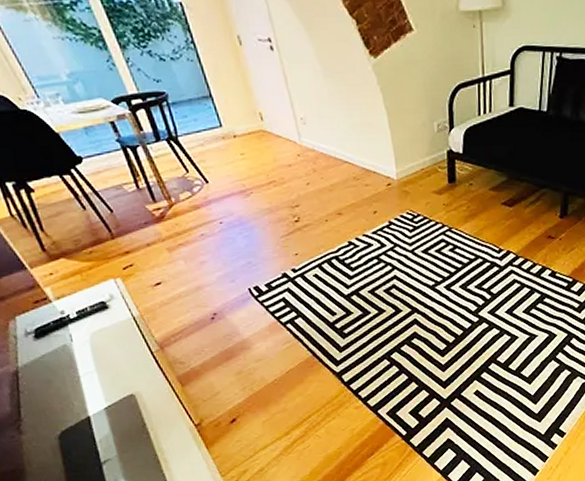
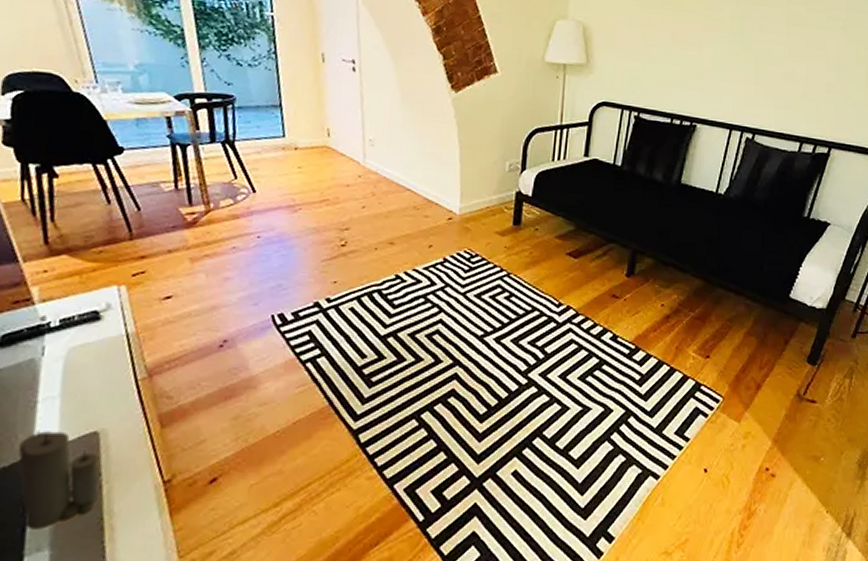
candle: none [76,396,149,467] -> present [18,431,100,530]

